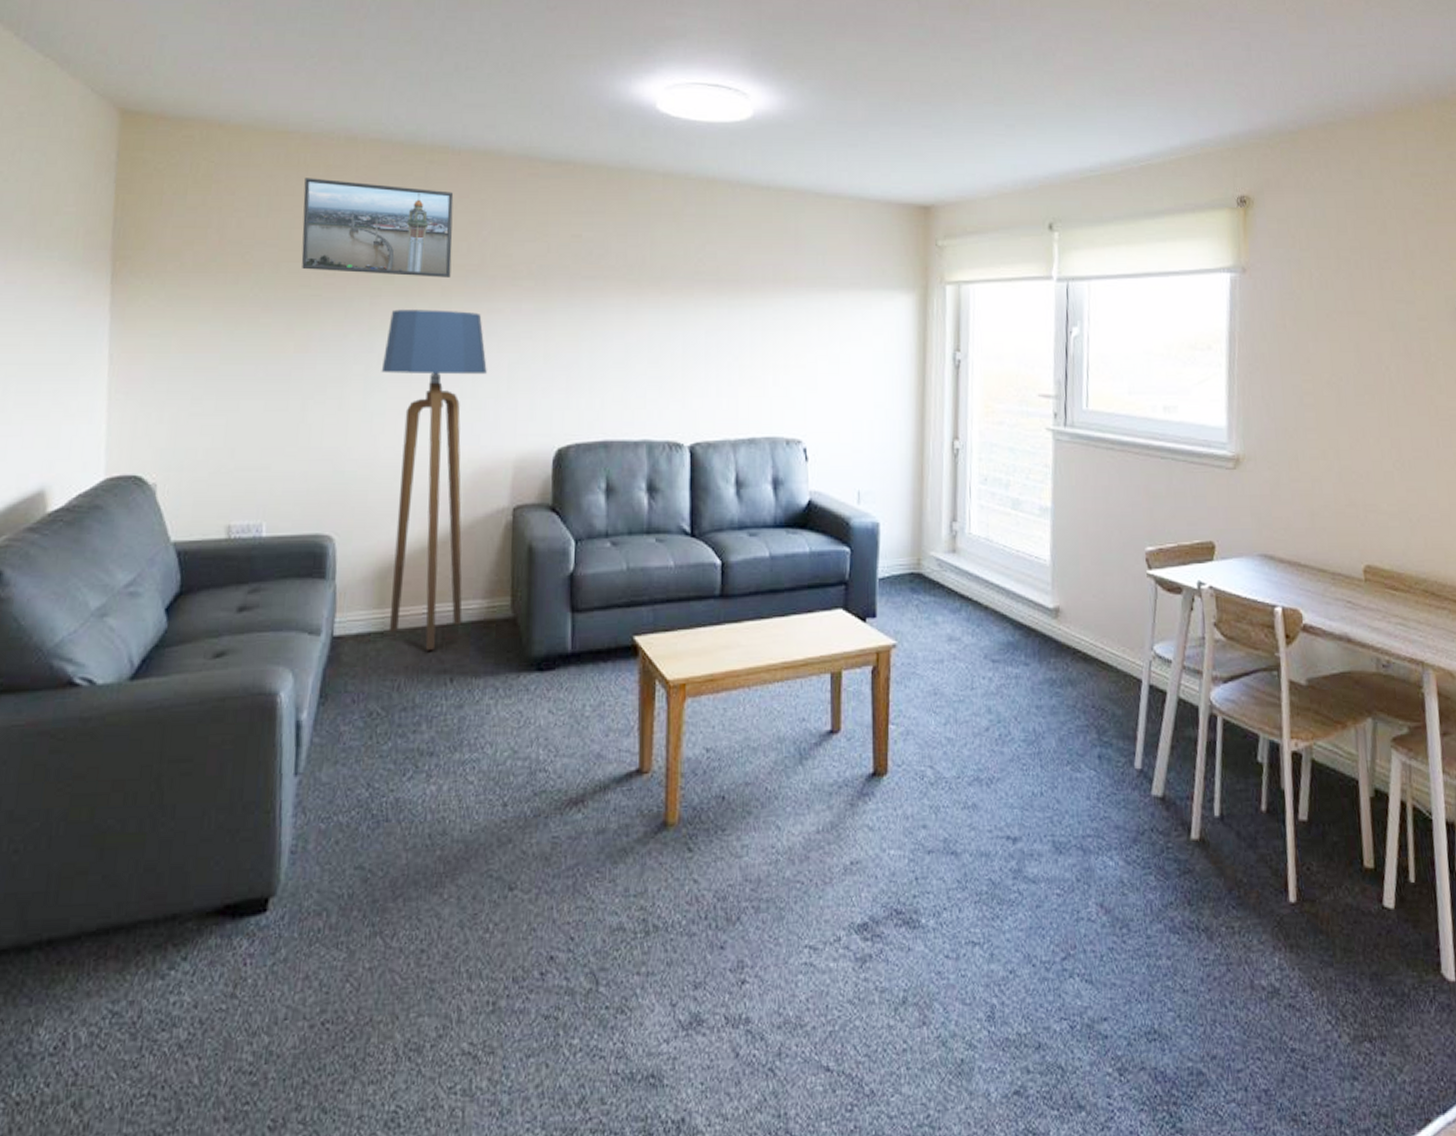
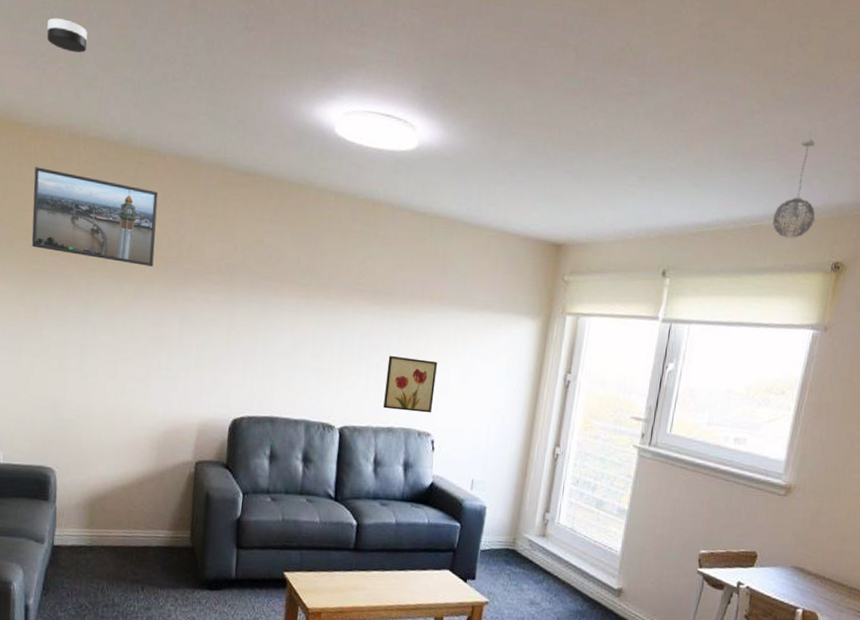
smoke detector: none [317,15,366,49] -> present [46,18,88,53]
floor lamp: present [381,309,487,650] -> none [94,289,180,564]
wall art: none [741,352,801,416] -> present [383,355,437,413]
pendant light: none [1162,68,1209,174] -> present [773,138,816,238]

